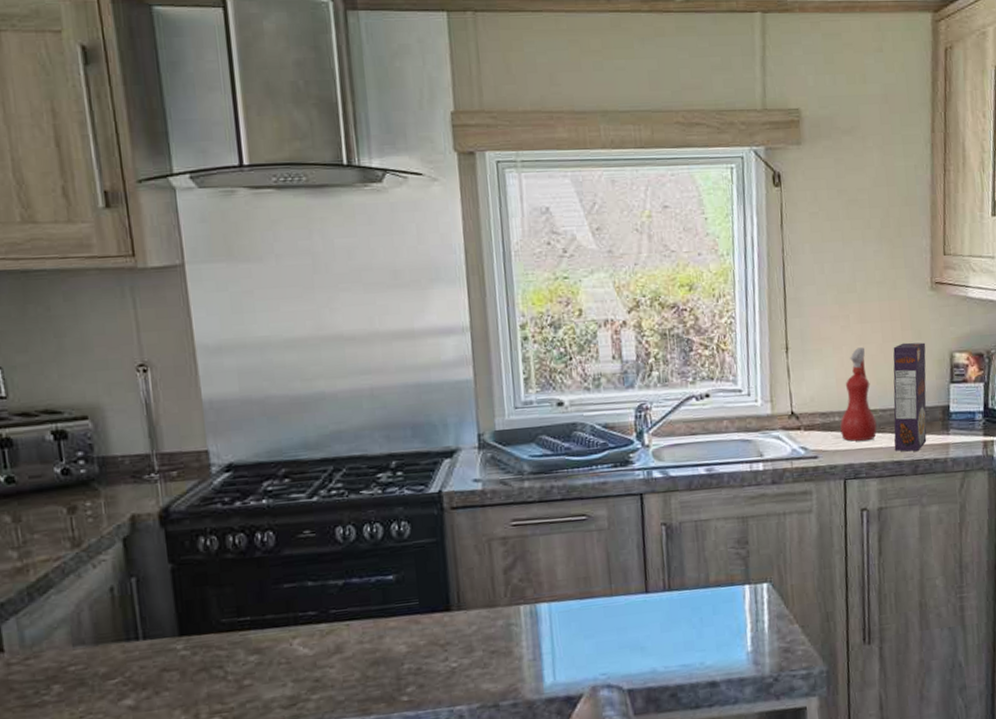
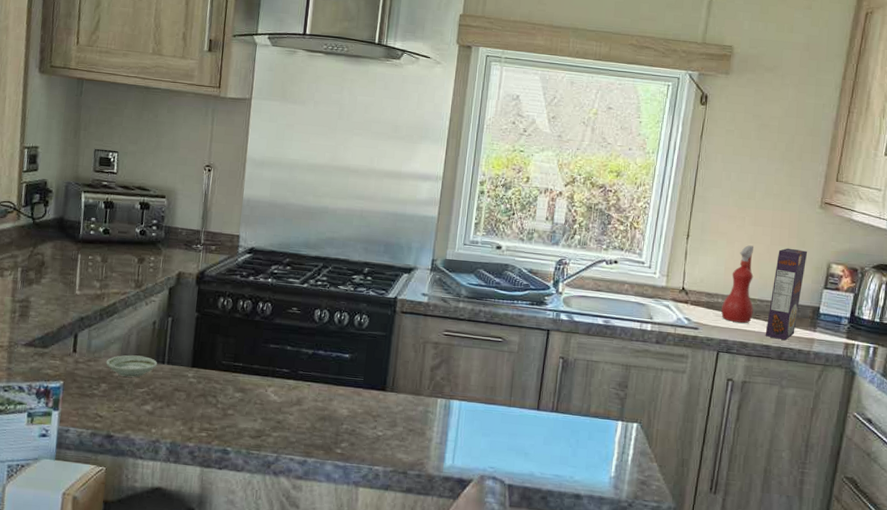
saucer: none [52,636,130,669] -> present [105,355,158,378]

